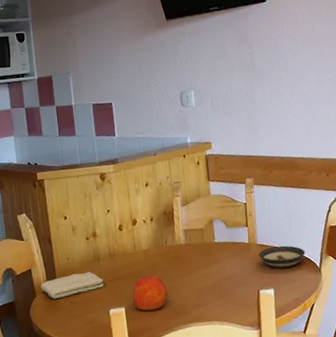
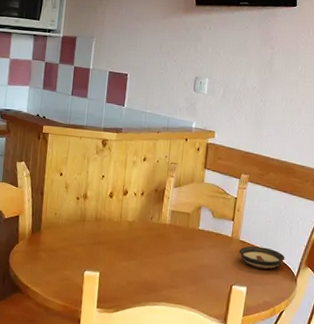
washcloth: present [41,271,104,299] -> none [24,229,85,250]
apple: present [132,273,168,311] -> none [109,245,144,281]

